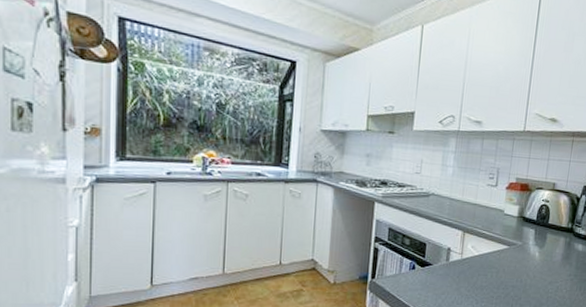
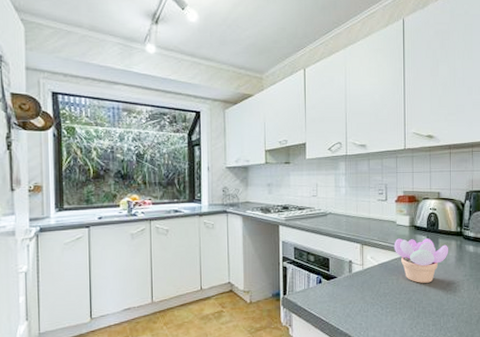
succulent plant: none [498,229,556,279] -> present [394,238,448,283]

